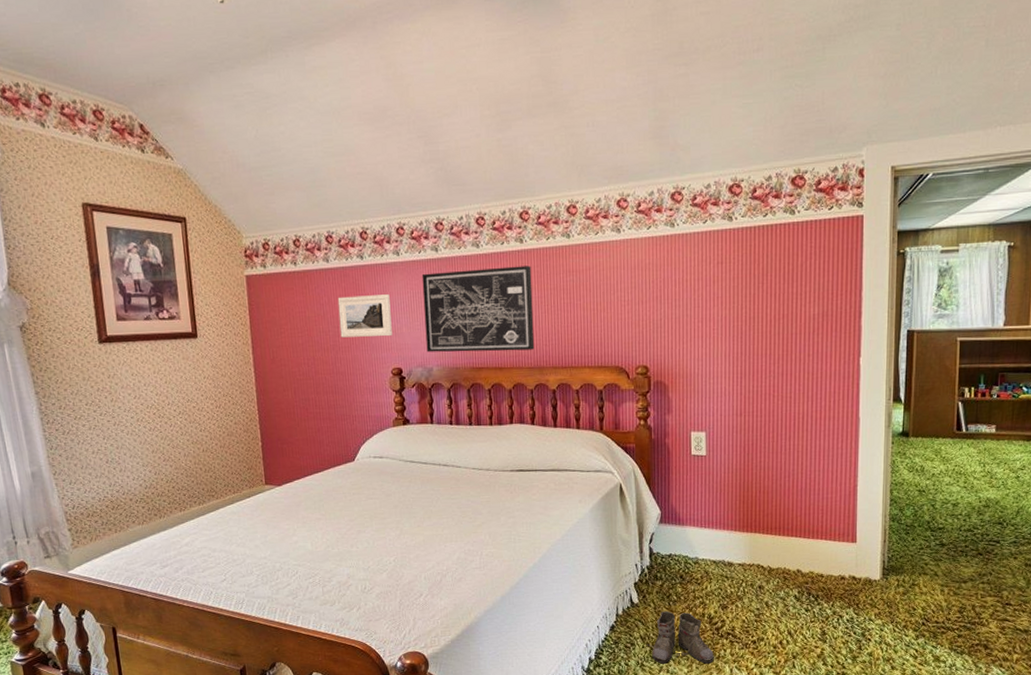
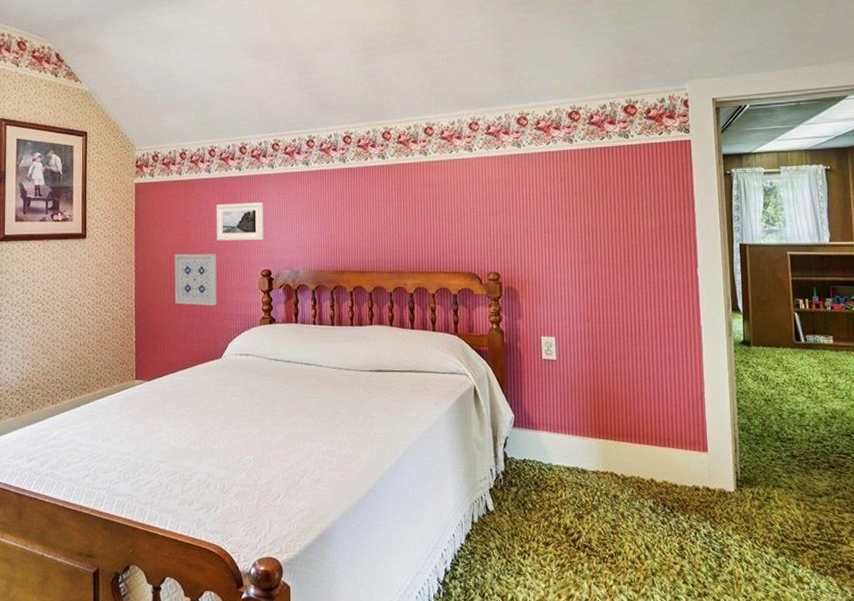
wall art: none [296,352,346,408] -> present [175,253,217,306]
wall art: present [421,265,535,352] -> none [293,179,394,256]
boots: present [646,611,714,665] -> none [502,520,572,580]

